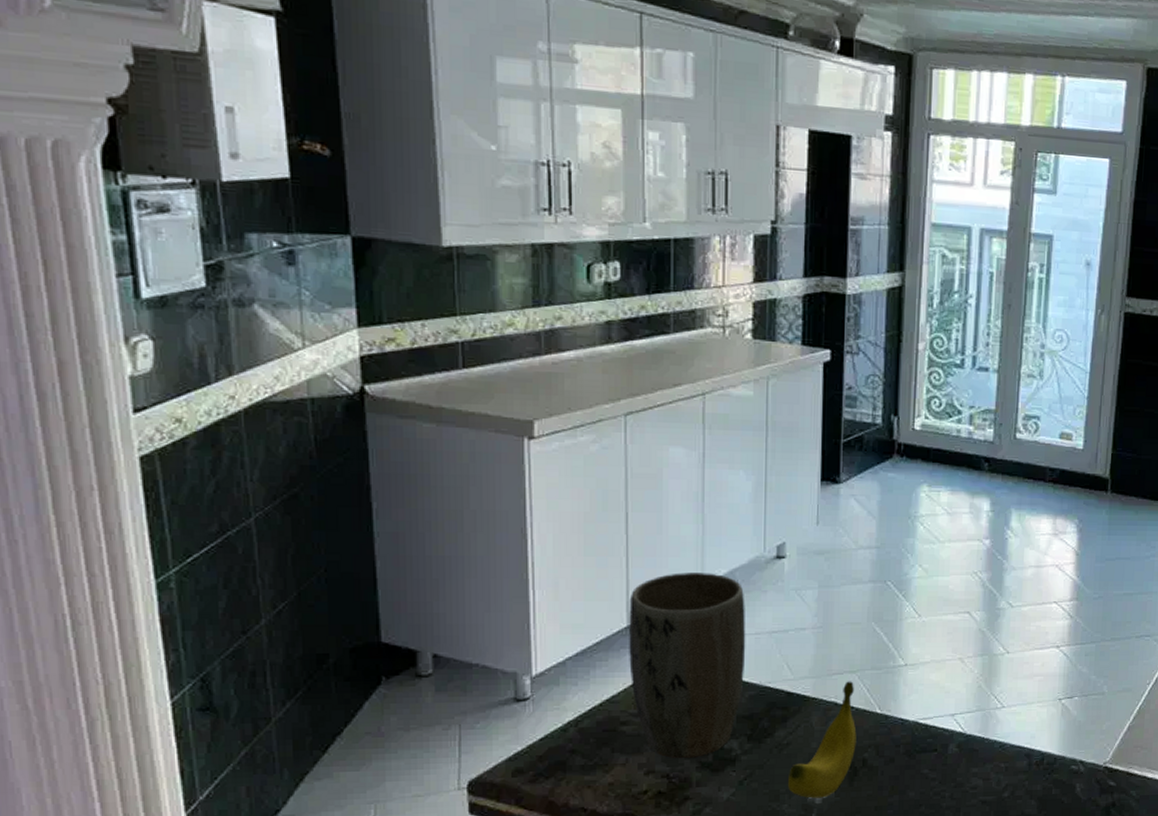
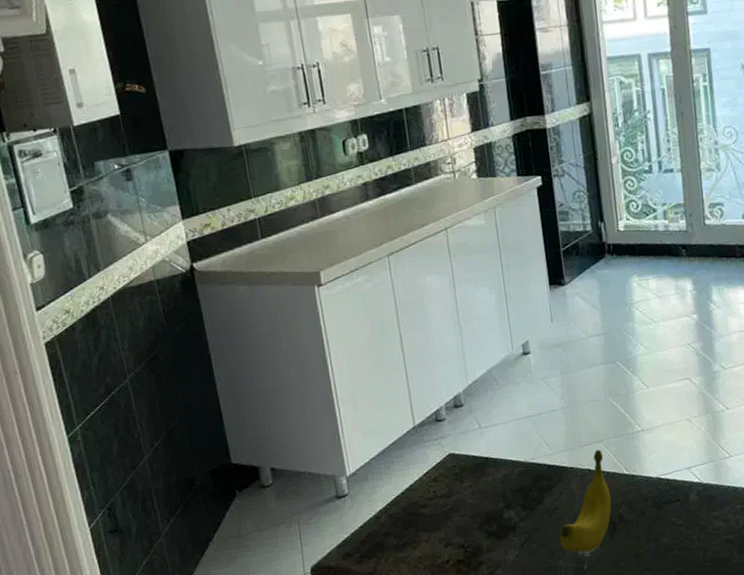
plant pot: present [629,573,746,759] -> none [412,374,512,531]

